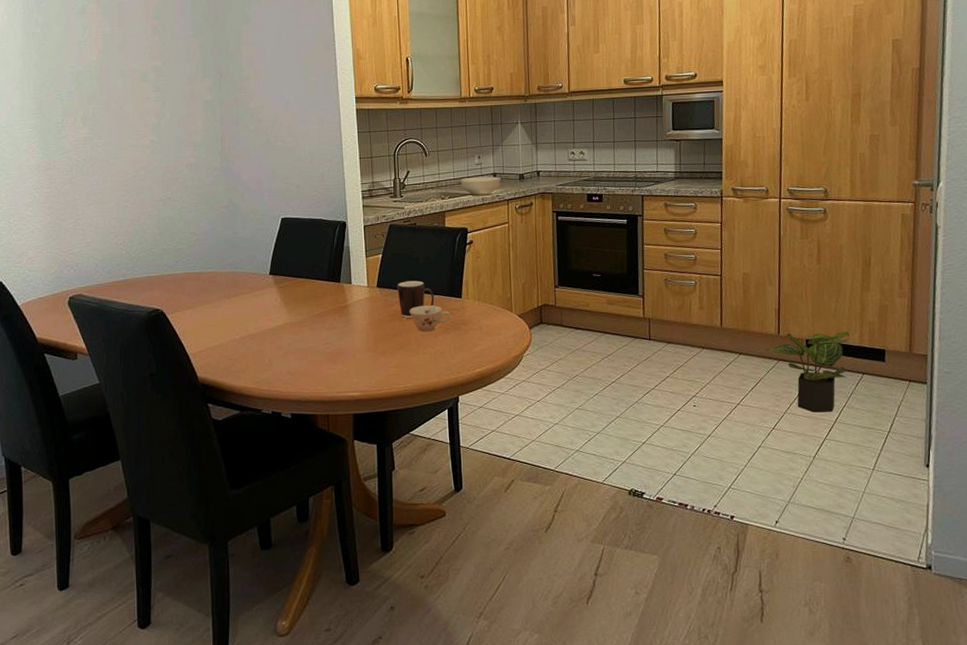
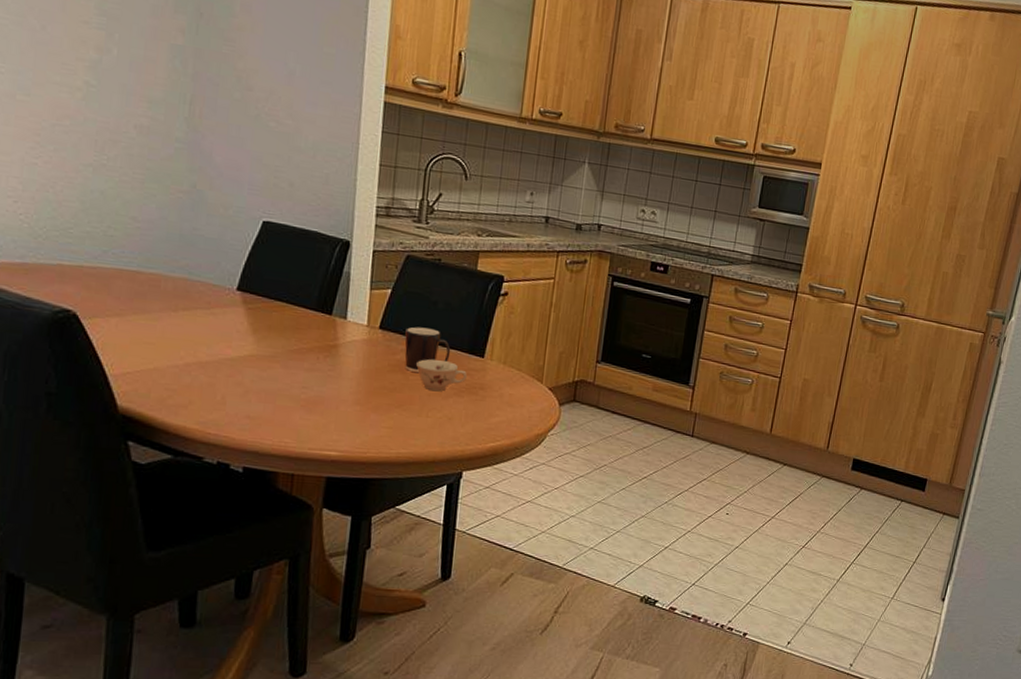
bowl: present [460,176,501,196] -> none [504,215,554,242]
potted plant: present [765,331,850,413] -> none [811,449,897,536]

